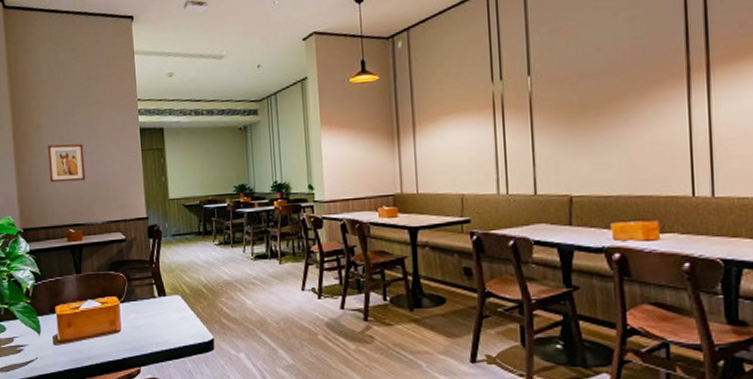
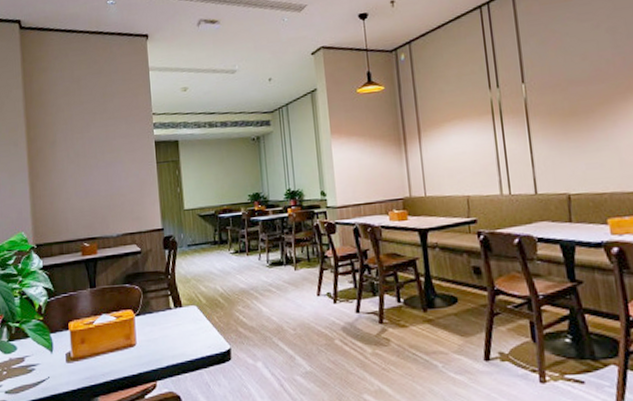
wall art: present [47,144,86,183] -> none [62,158,101,198]

